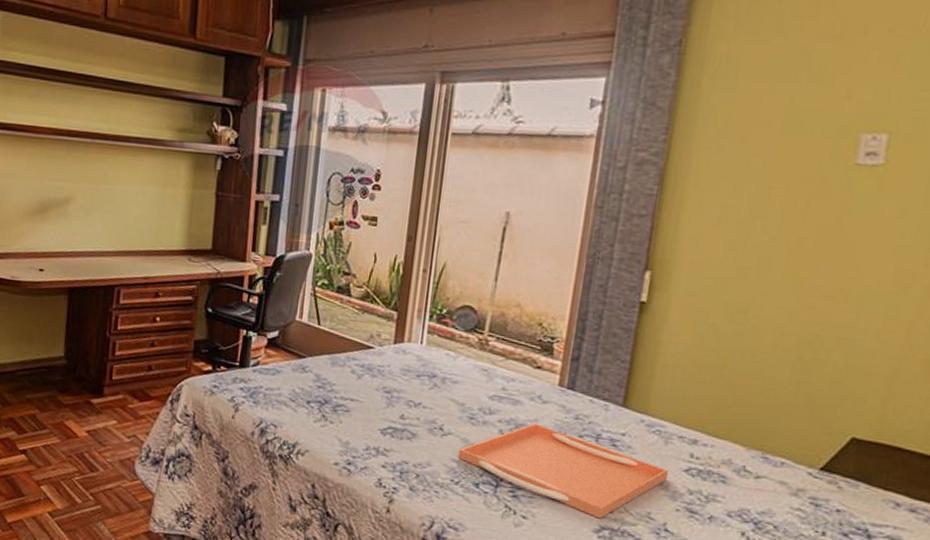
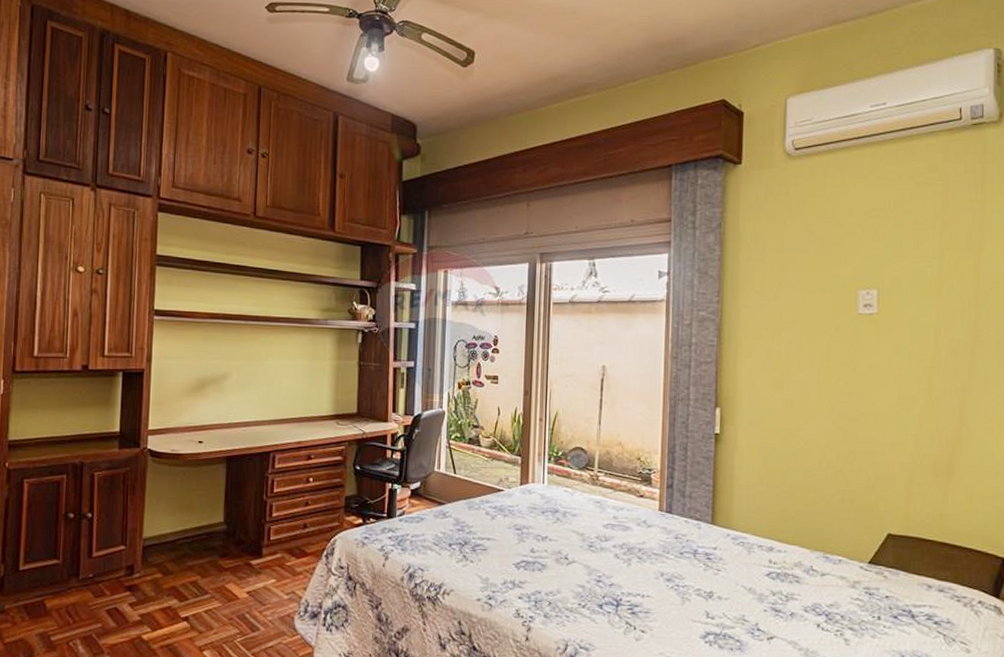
serving tray: present [457,423,669,519] -> none [582,546,755,626]

